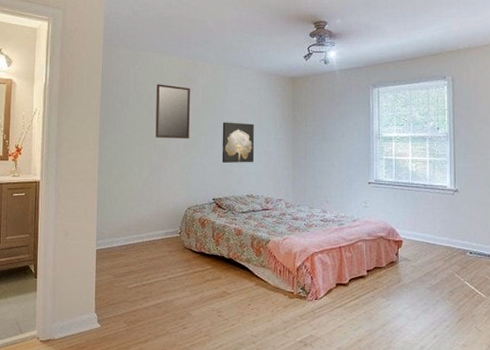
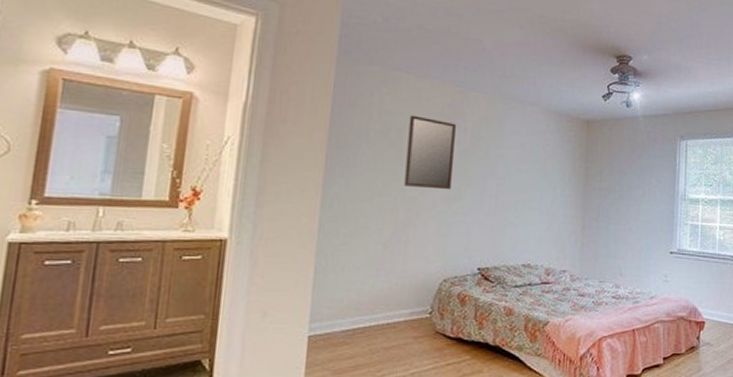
wall art: present [222,122,254,163] -> none [492,170,537,224]

